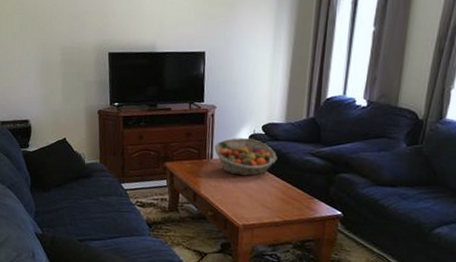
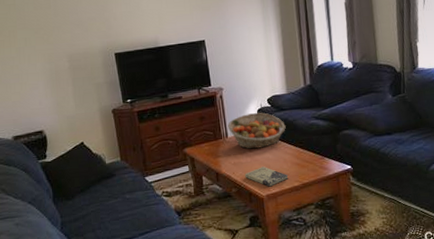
book: none [224,195,270,218] -> present [245,166,289,187]

